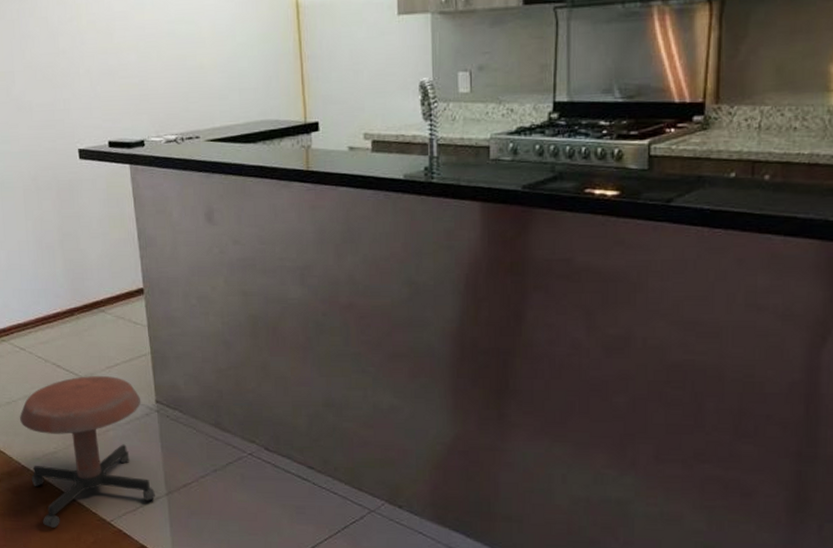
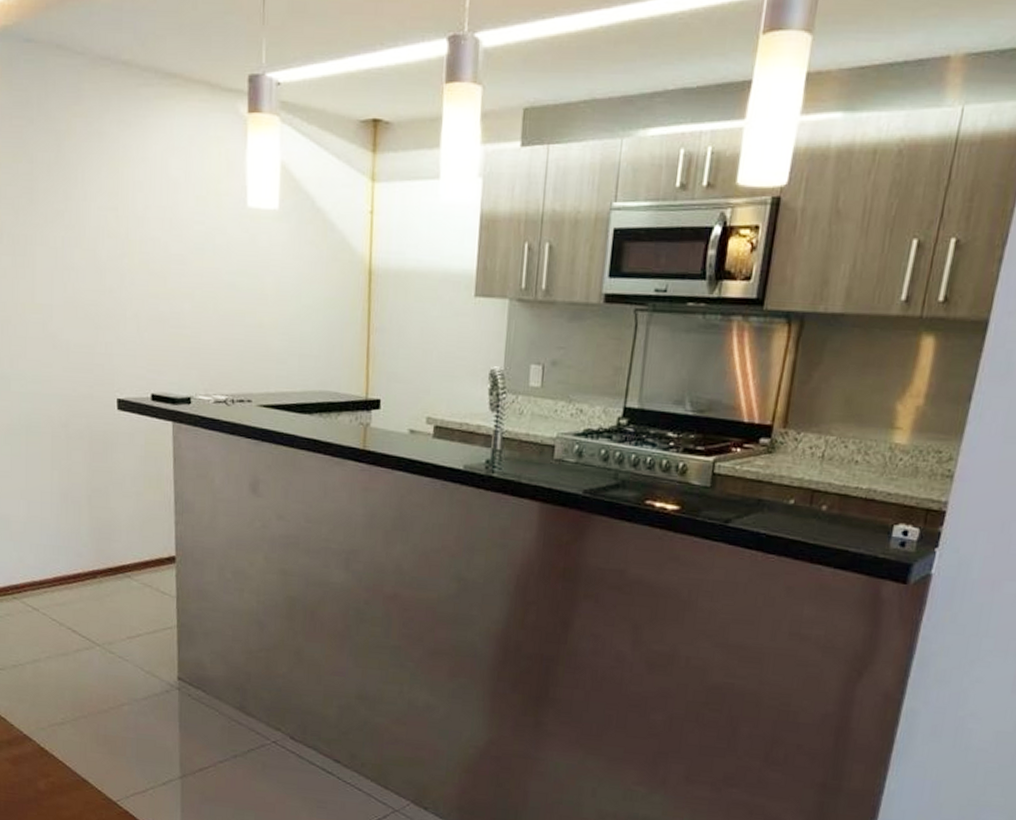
stool: present [20,376,155,528] -> none [26,644,168,804]

